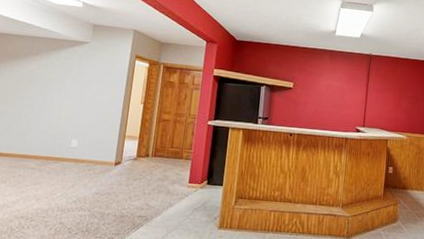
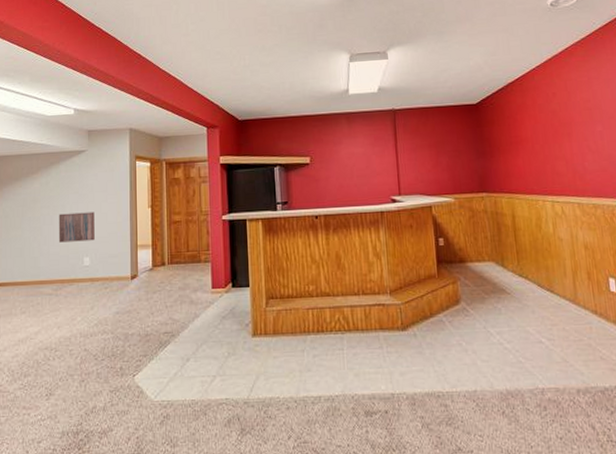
wall art: none [49,96,89,126] -> present [58,212,95,243]

